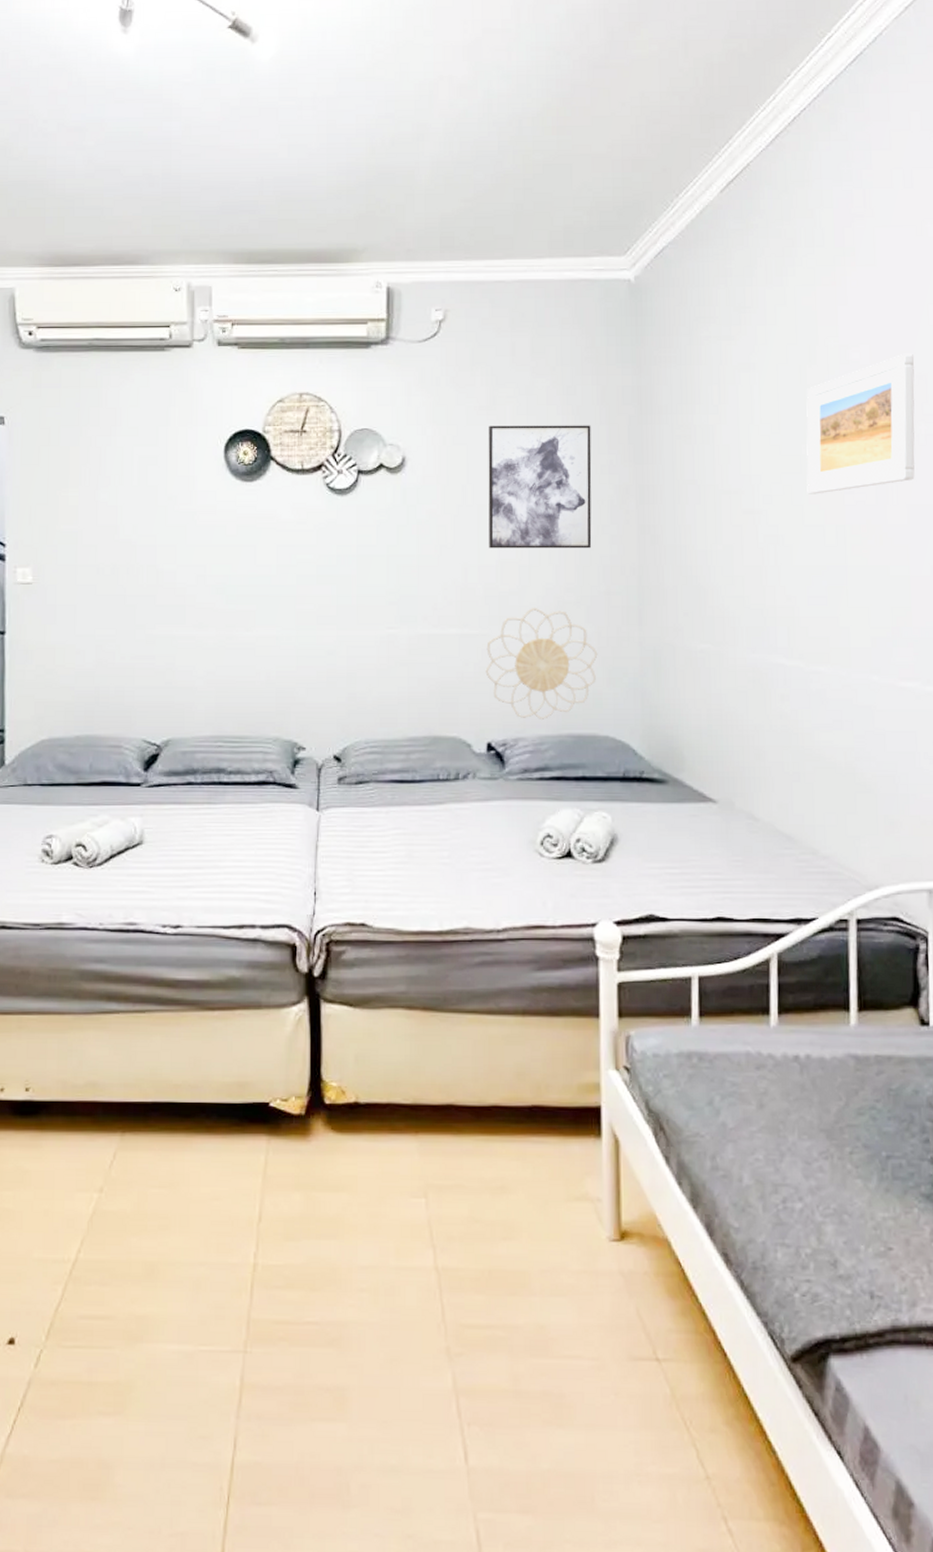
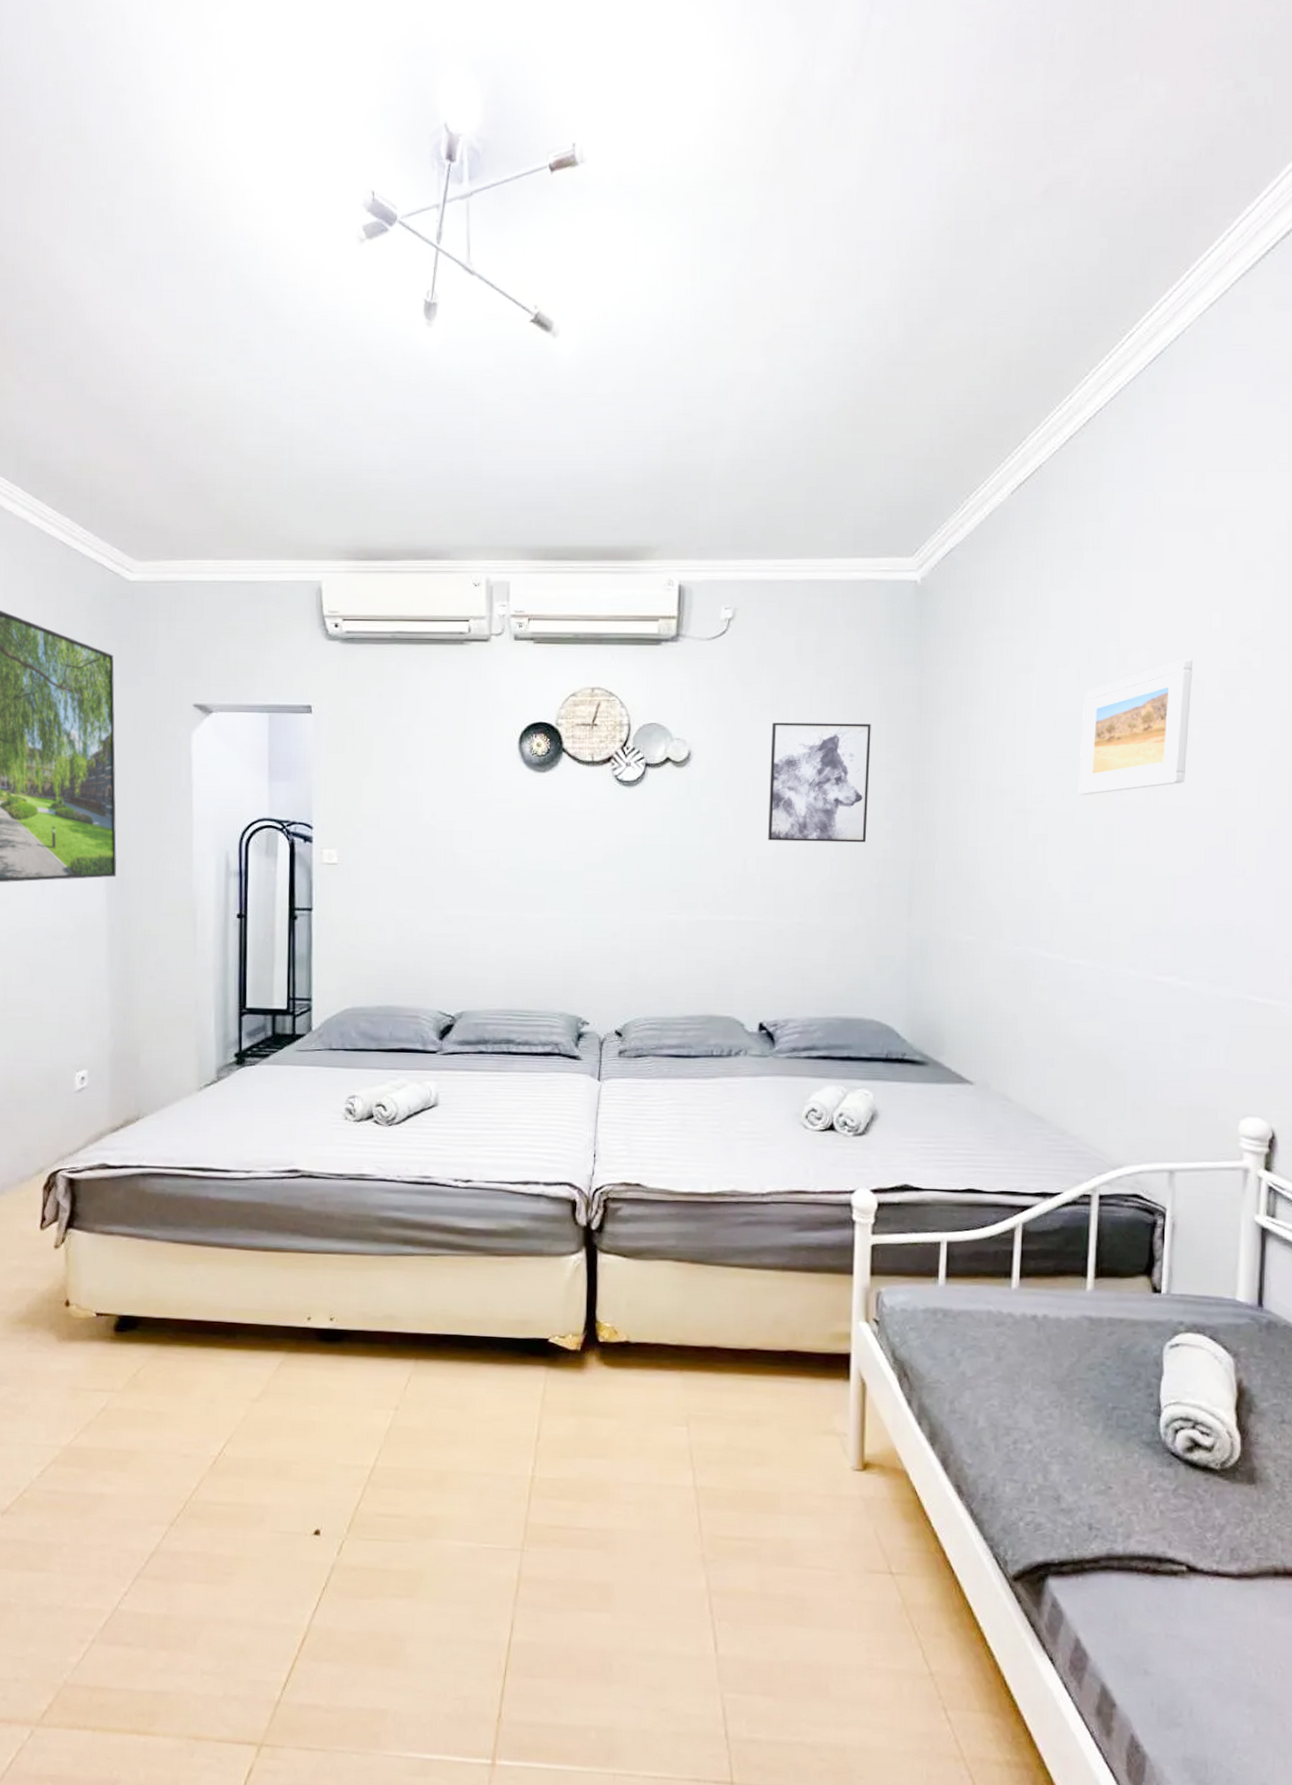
decorative wall piece: present [485,607,598,719] -> none [760,897,868,1003]

